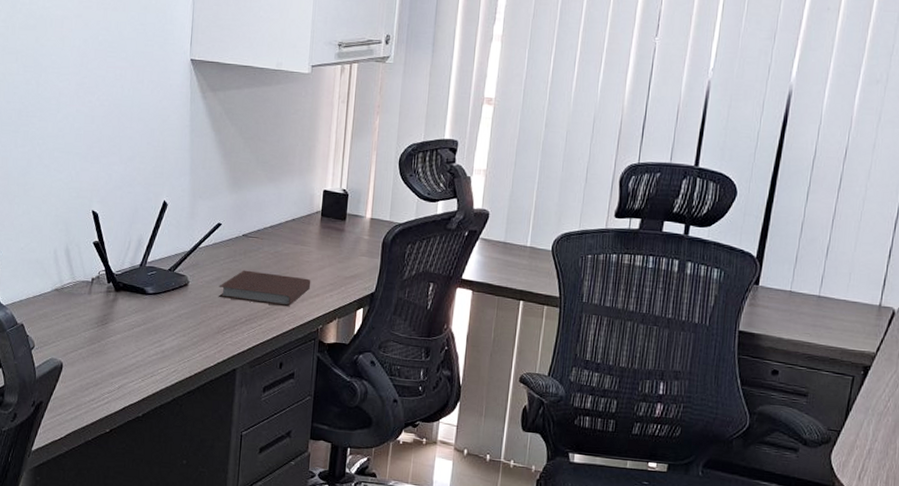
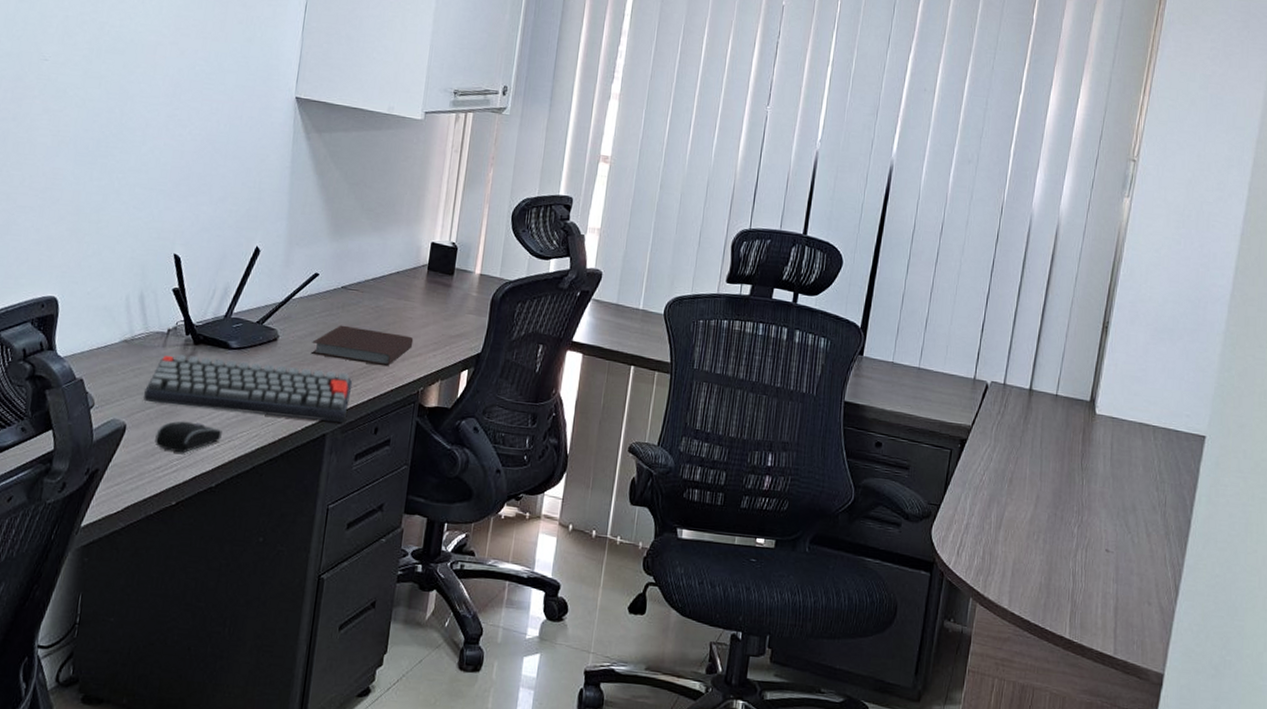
keyboard: none [76,300,258,358] -> present [143,354,353,422]
computer mouse: none [88,359,145,387] -> present [155,421,222,453]

